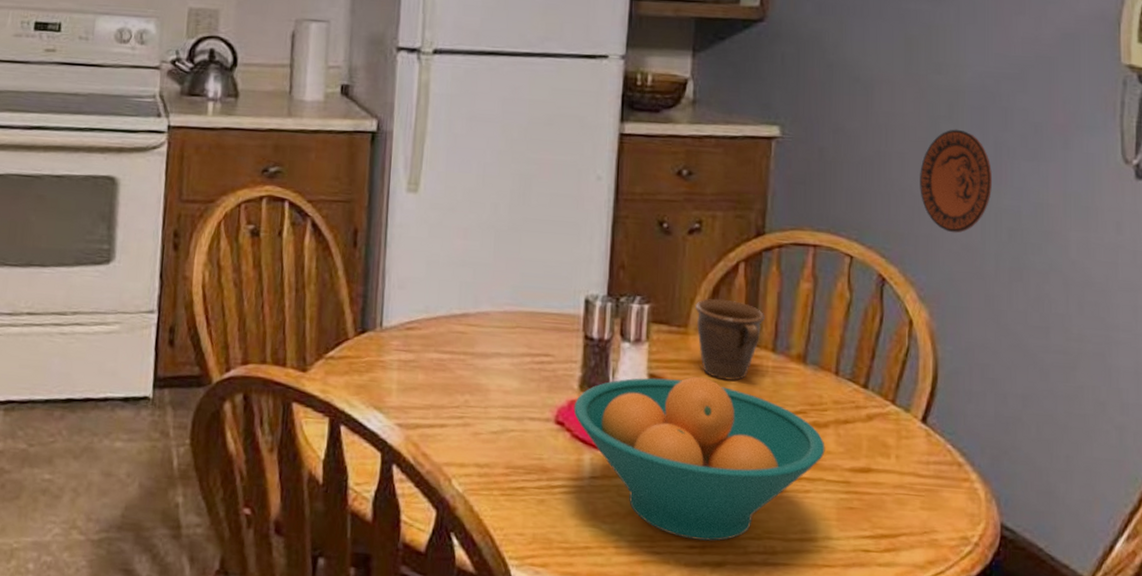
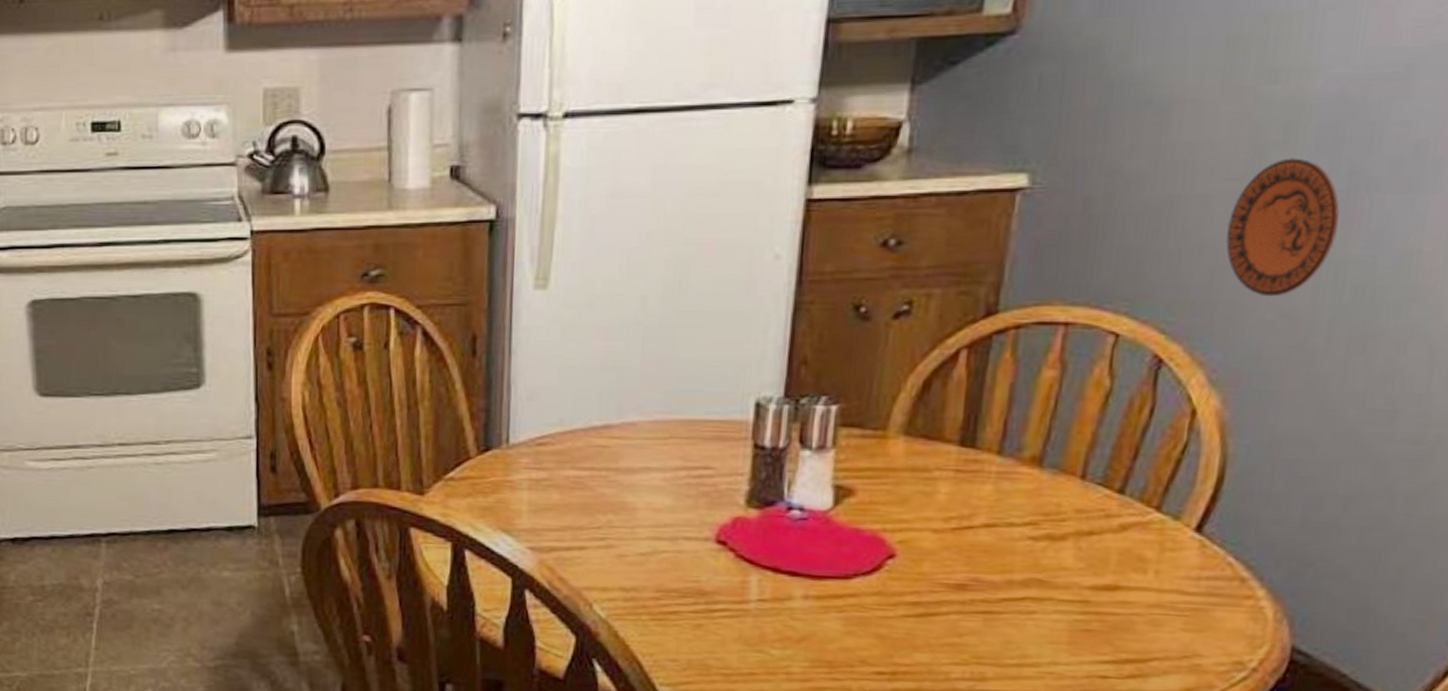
fruit bowl: present [573,376,825,541] -> none [738,486,1060,667]
mug: present [694,299,765,381] -> none [896,395,991,490]

